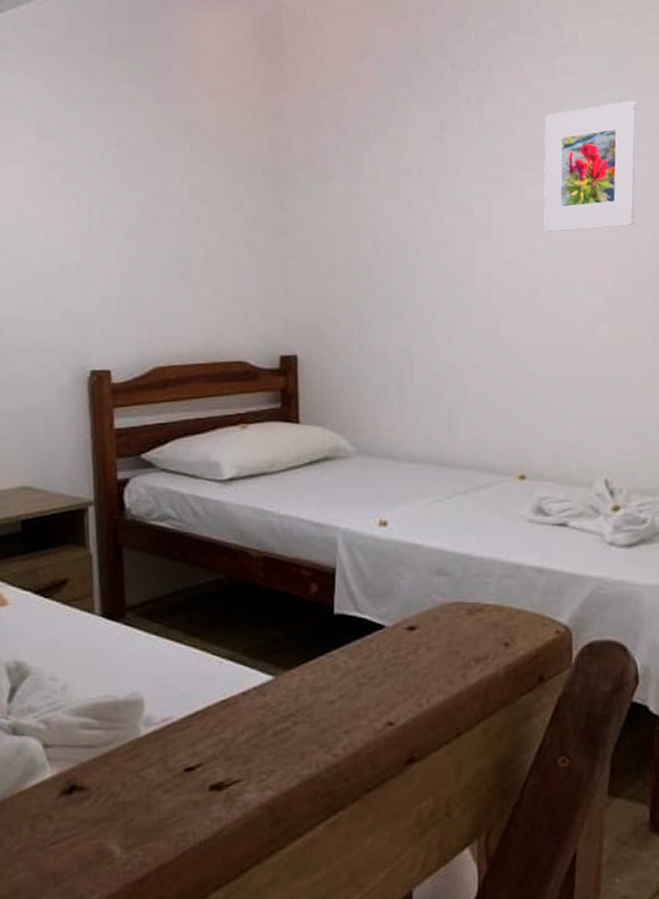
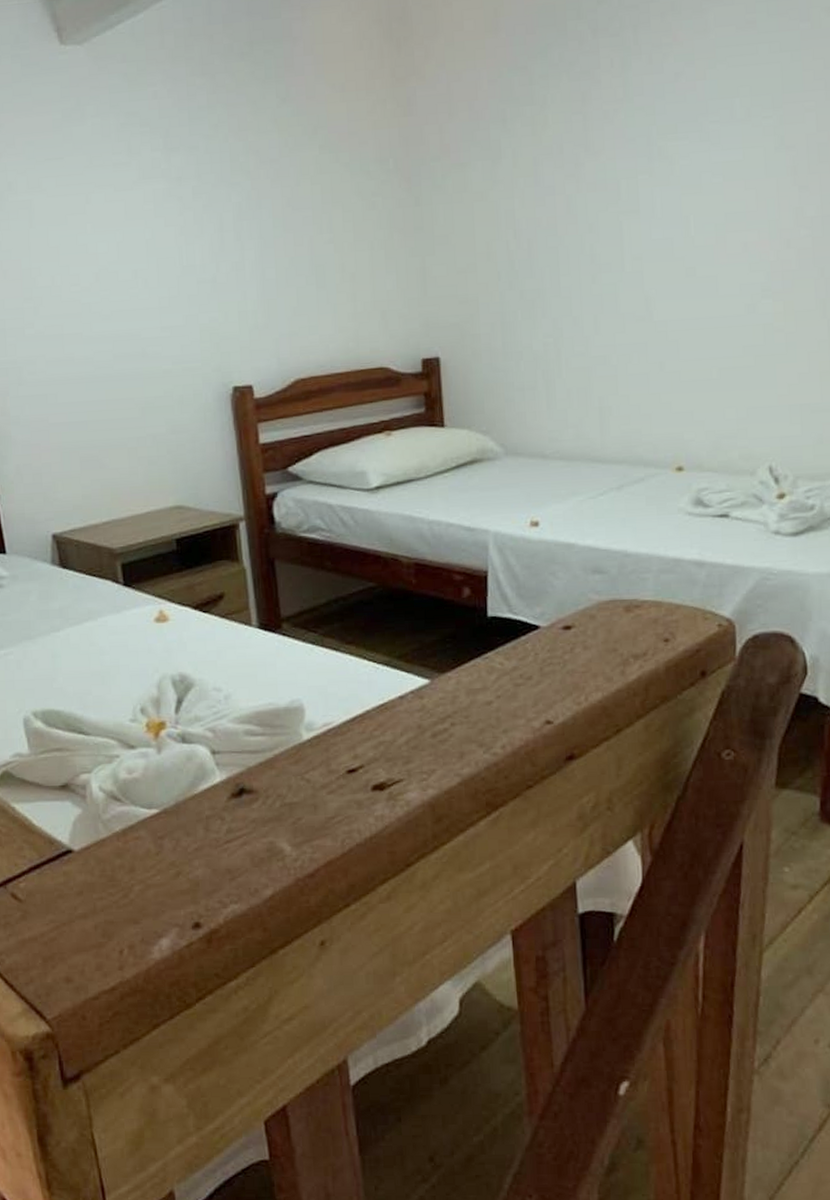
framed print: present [544,101,637,232] -> none [697,50,801,206]

